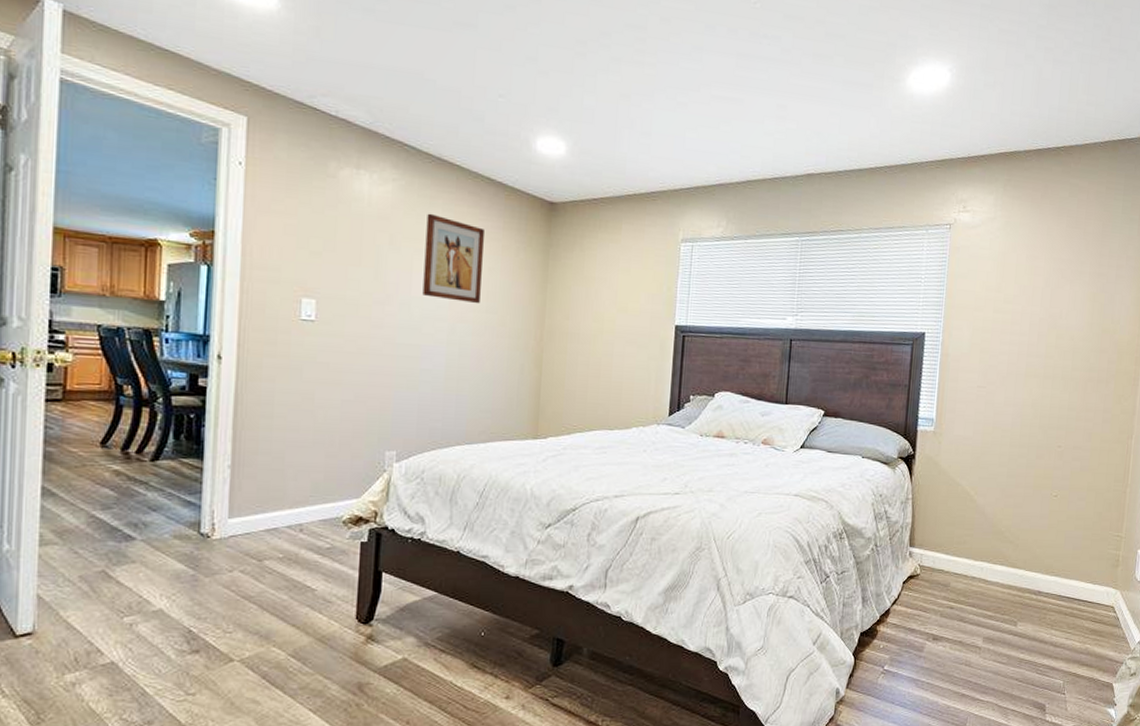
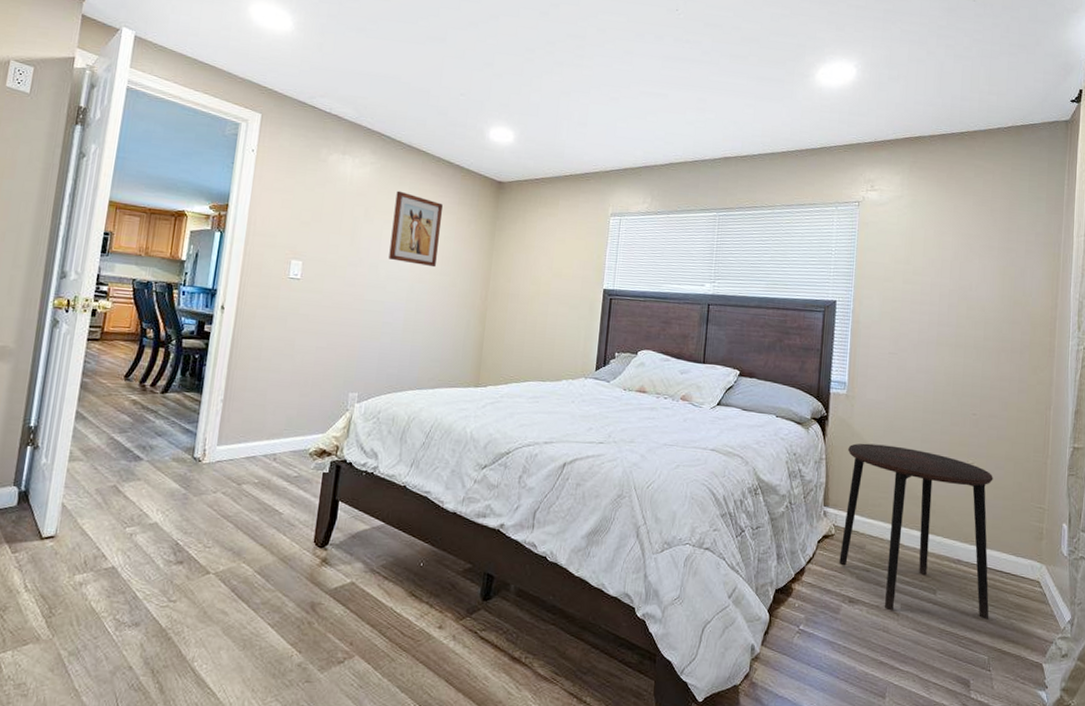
side table: none [924,480,1075,646] -> present [839,443,993,620]

